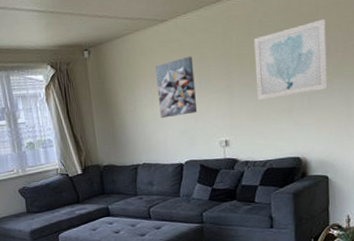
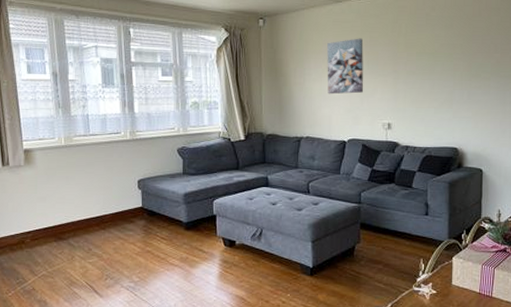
wall art: present [254,19,328,100] -> none [420,21,486,89]

